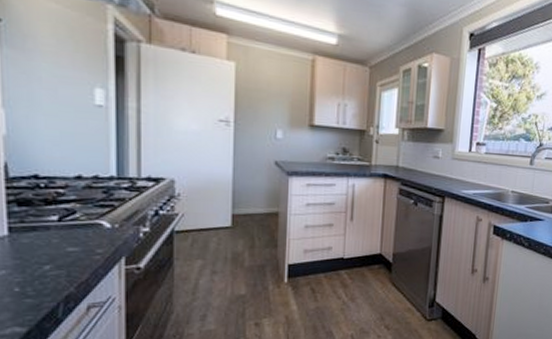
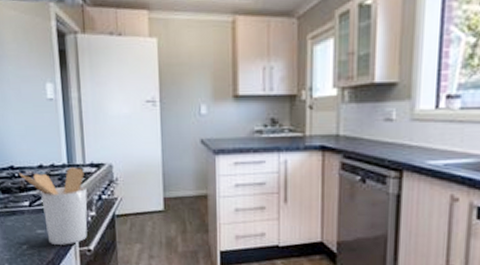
utensil holder: none [46,180,140,264] -> present [19,168,88,245]

